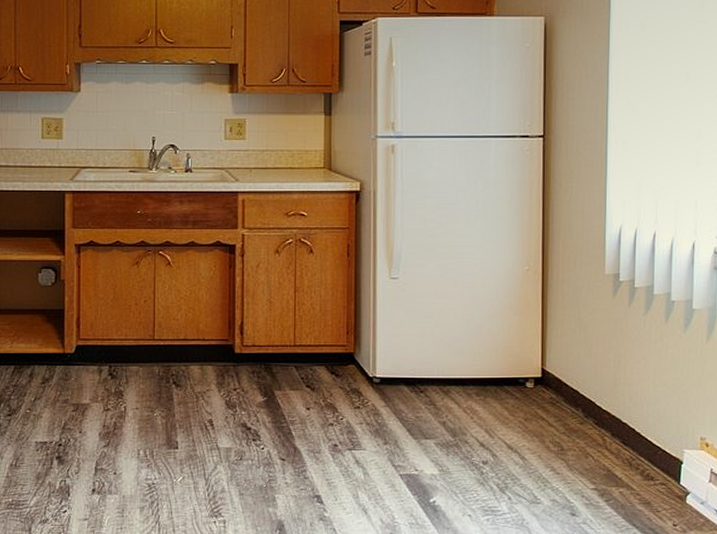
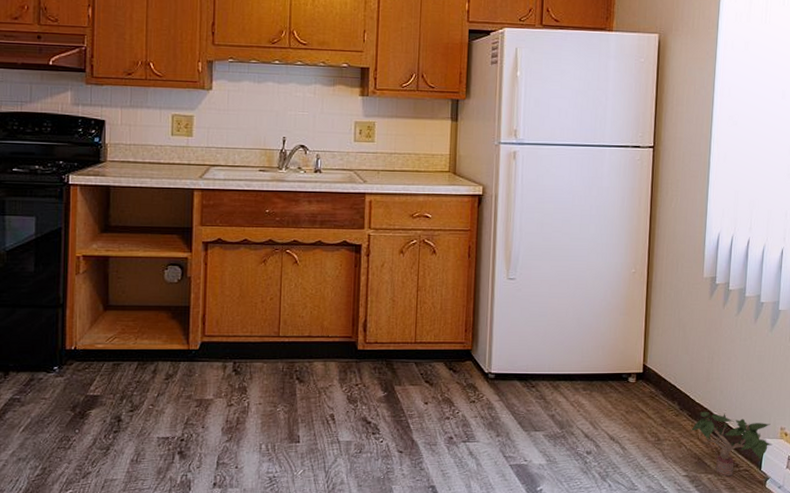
potted plant: none [597,419,692,490] -> present [690,411,772,476]

